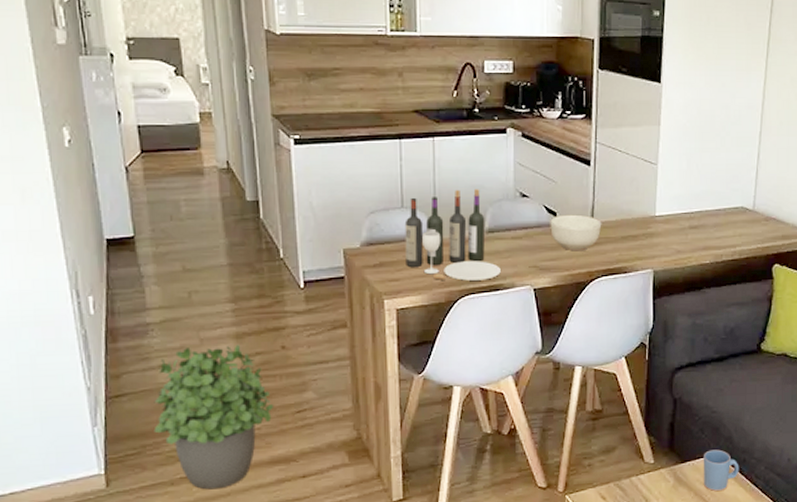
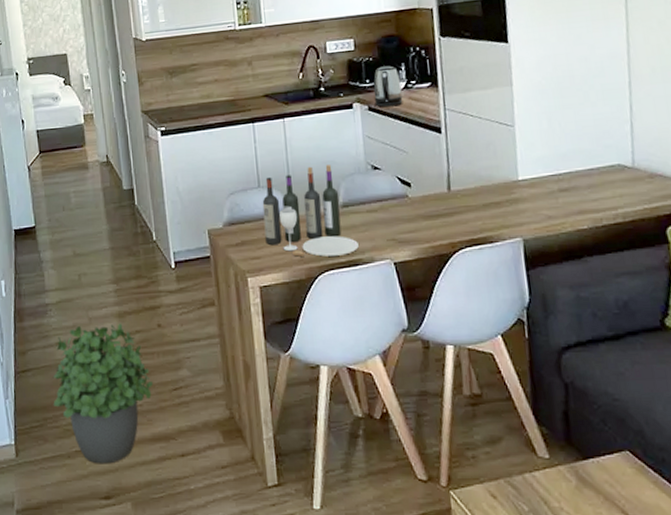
kettle: none [528,93,557,135] -> present [373,66,403,108]
bowl: present [550,214,602,251] -> none [404,183,460,222]
mug: present [703,449,739,492] -> none [609,445,659,497]

